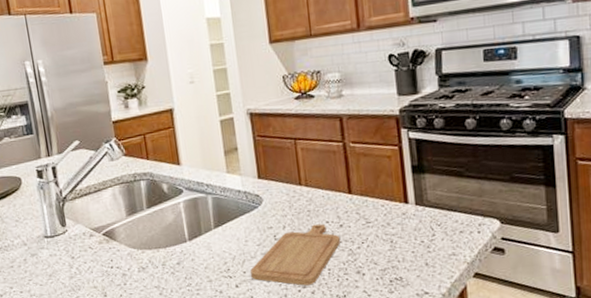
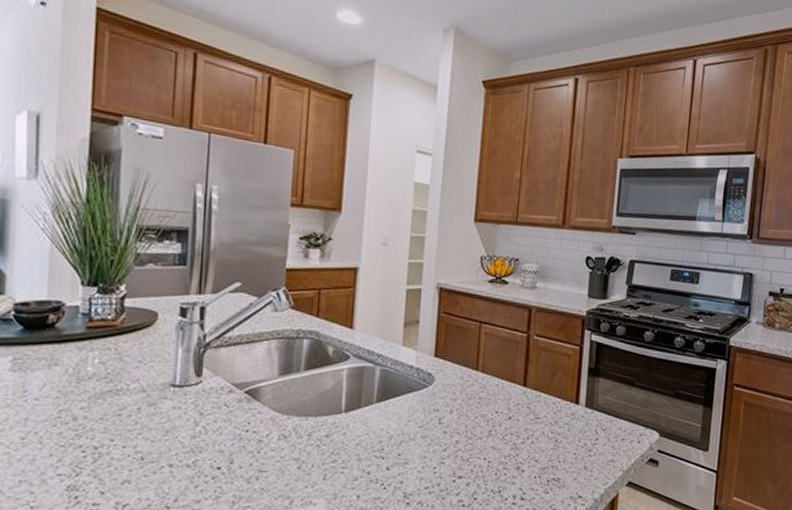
chopping board: present [250,224,341,286] -> none [406,413,507,476]

